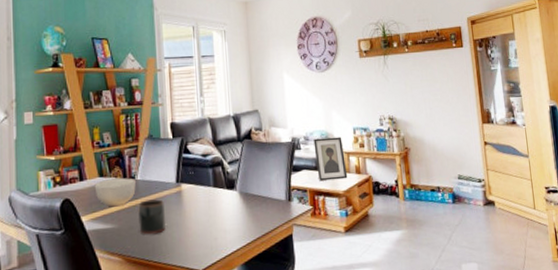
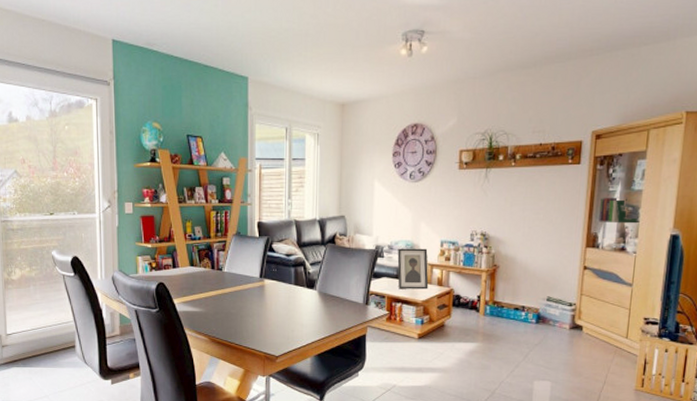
bowl: present [94,178,137,207] -> none [186,269,224,294]
mug: present [137,199,167,235] -> none [222,290,249,321]
books: none [486,75,521,99] -> present [599,197,638,224]

